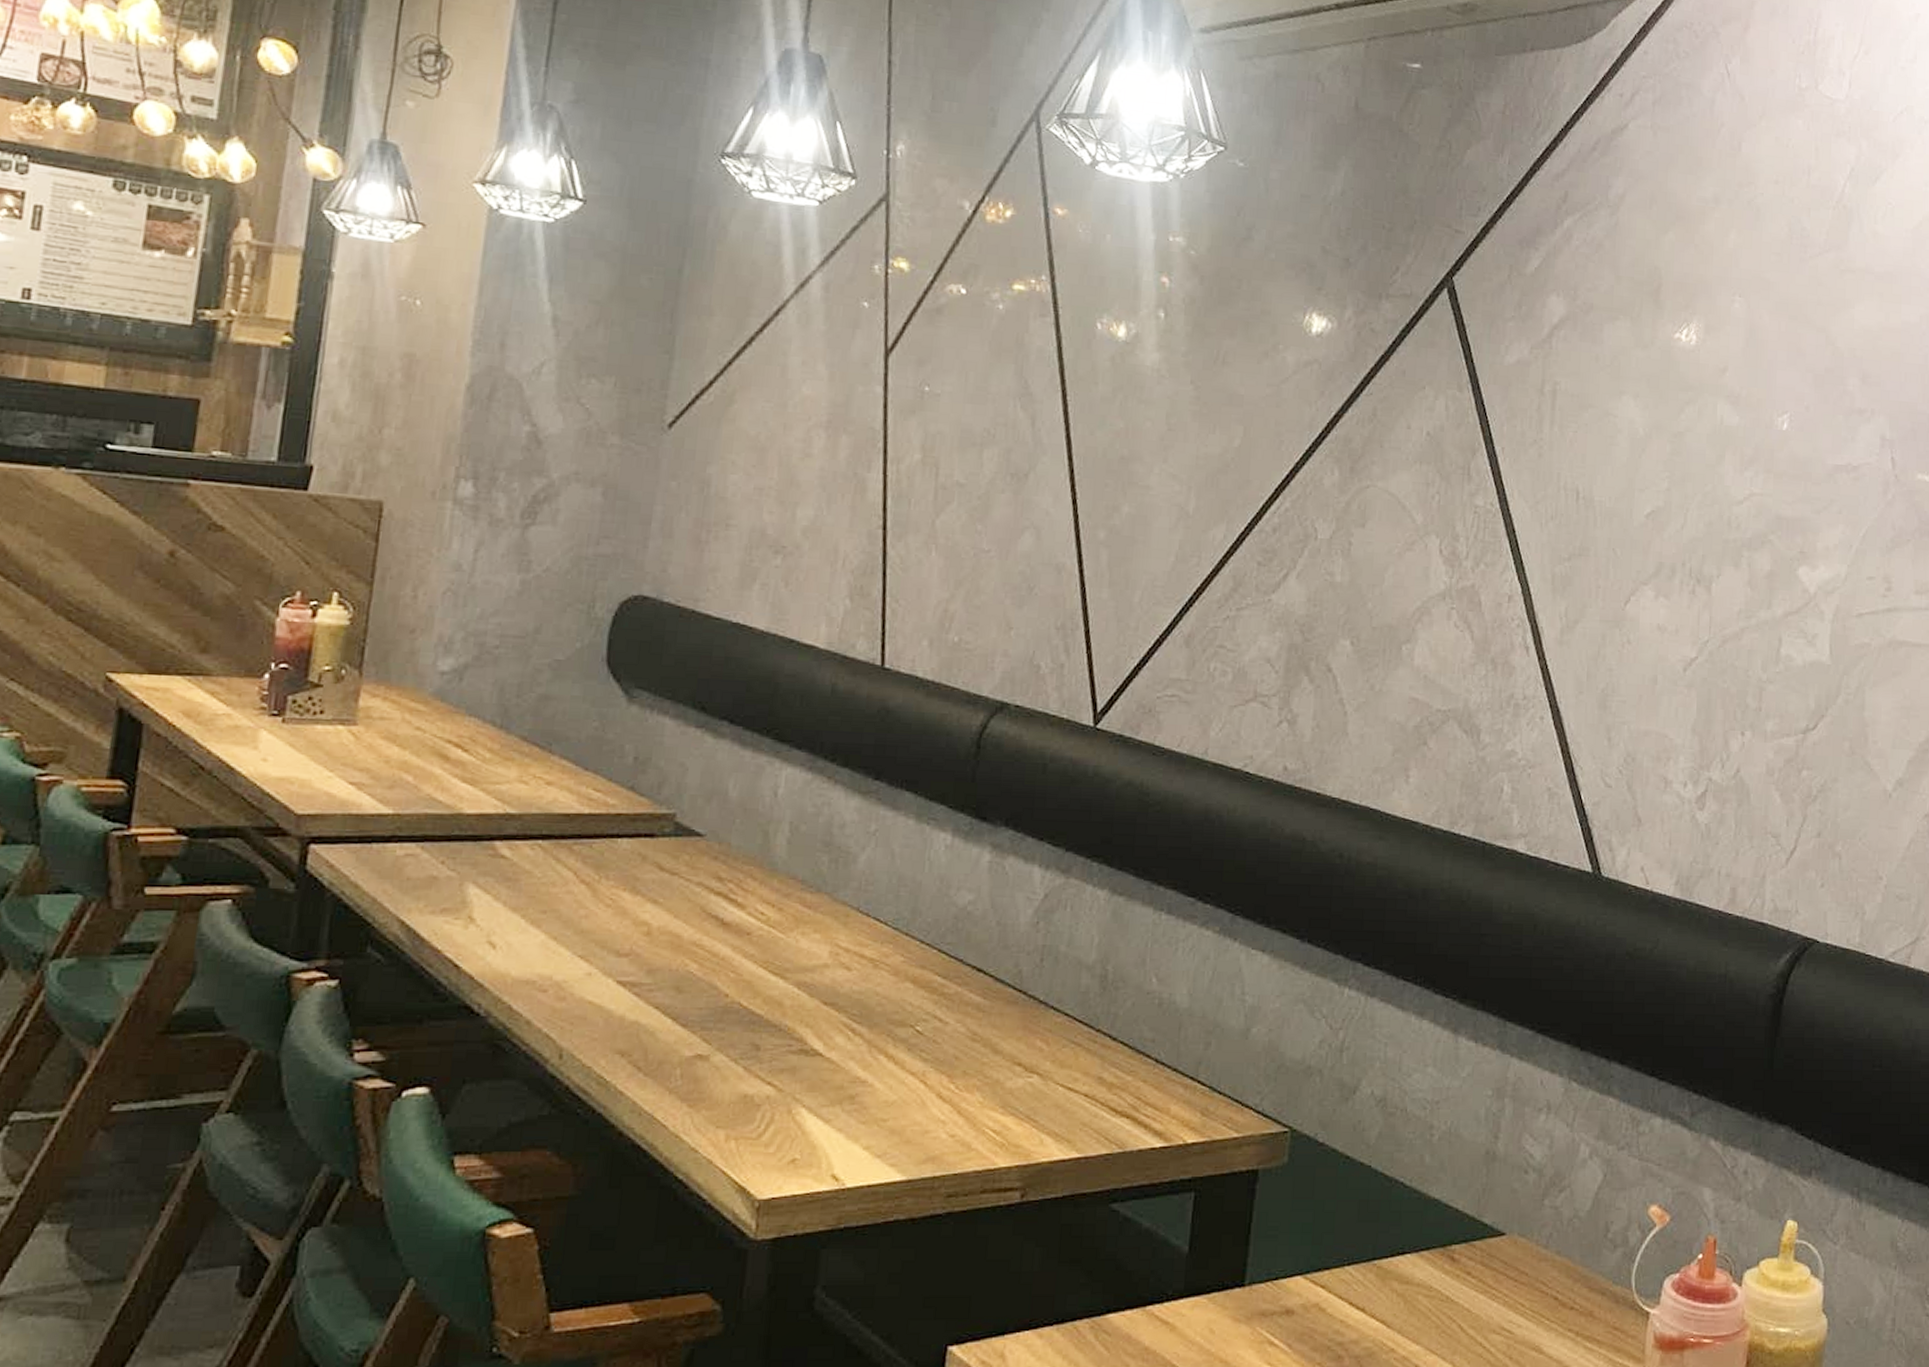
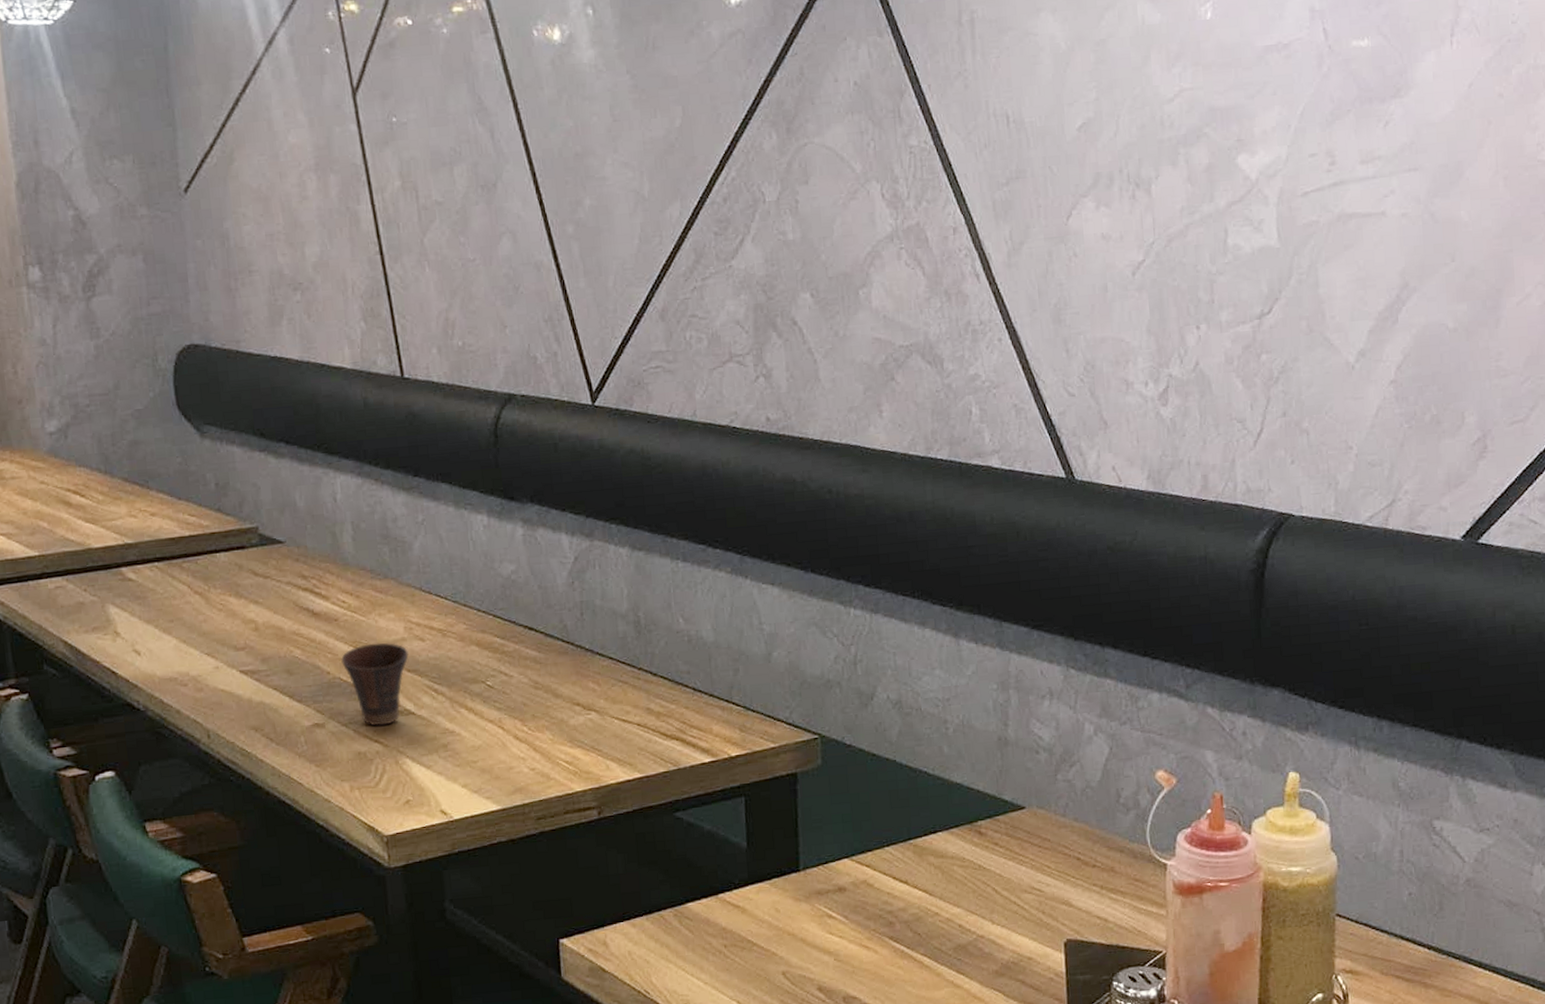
cup: none [745,966,829,1066] -> present [341,642,409,726]

